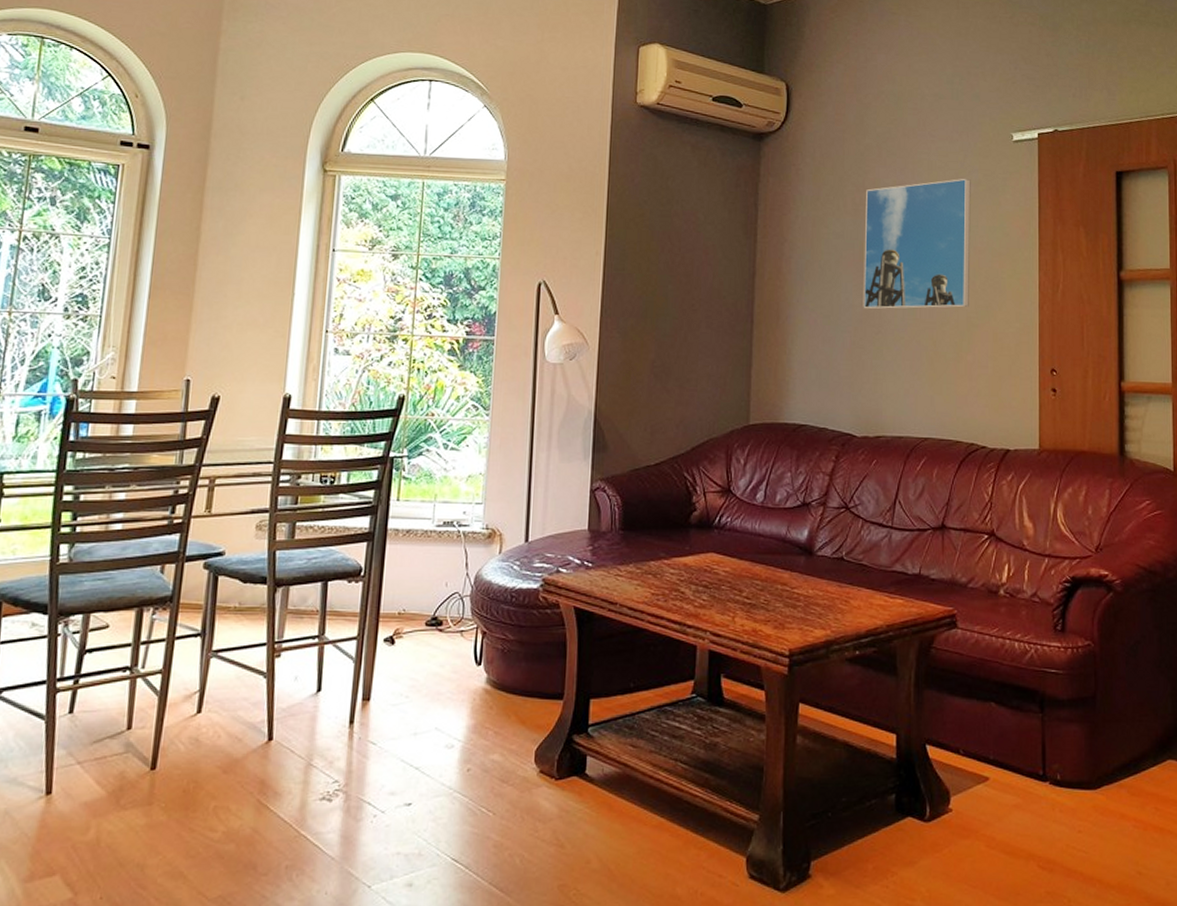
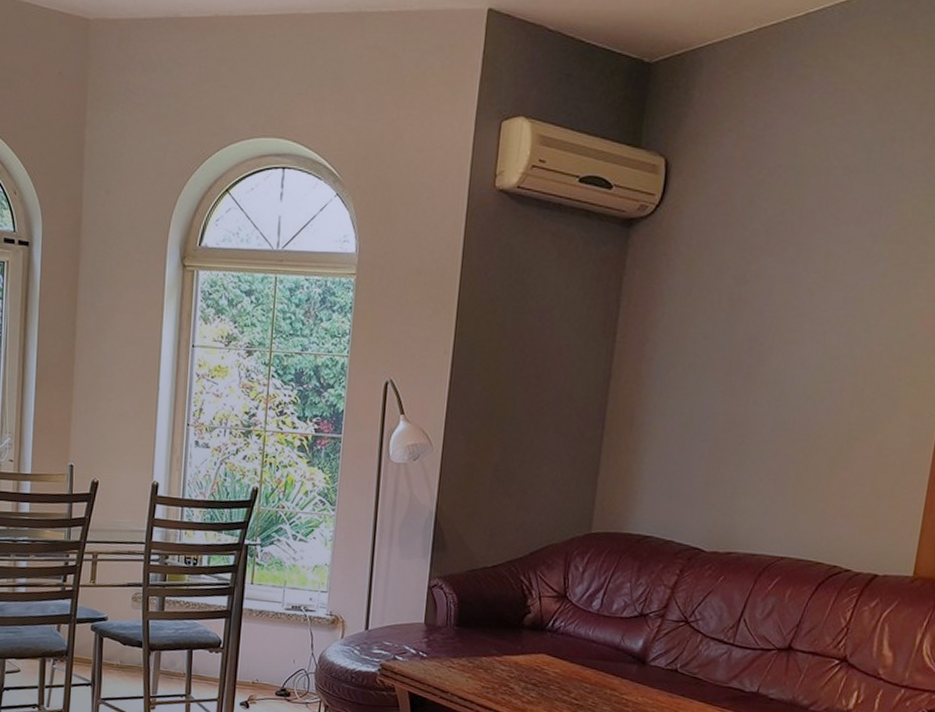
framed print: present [863,178,971,310] -> none [727,268,877,419]

